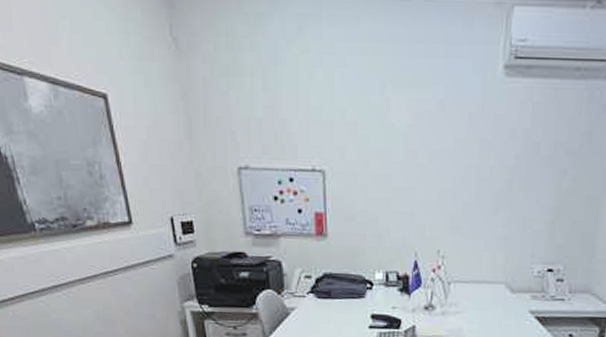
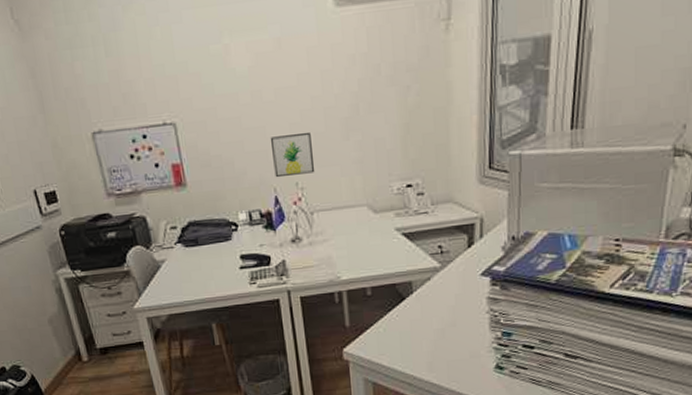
wall art: none [418,200,460,243] -> present [270,131,315,178]

